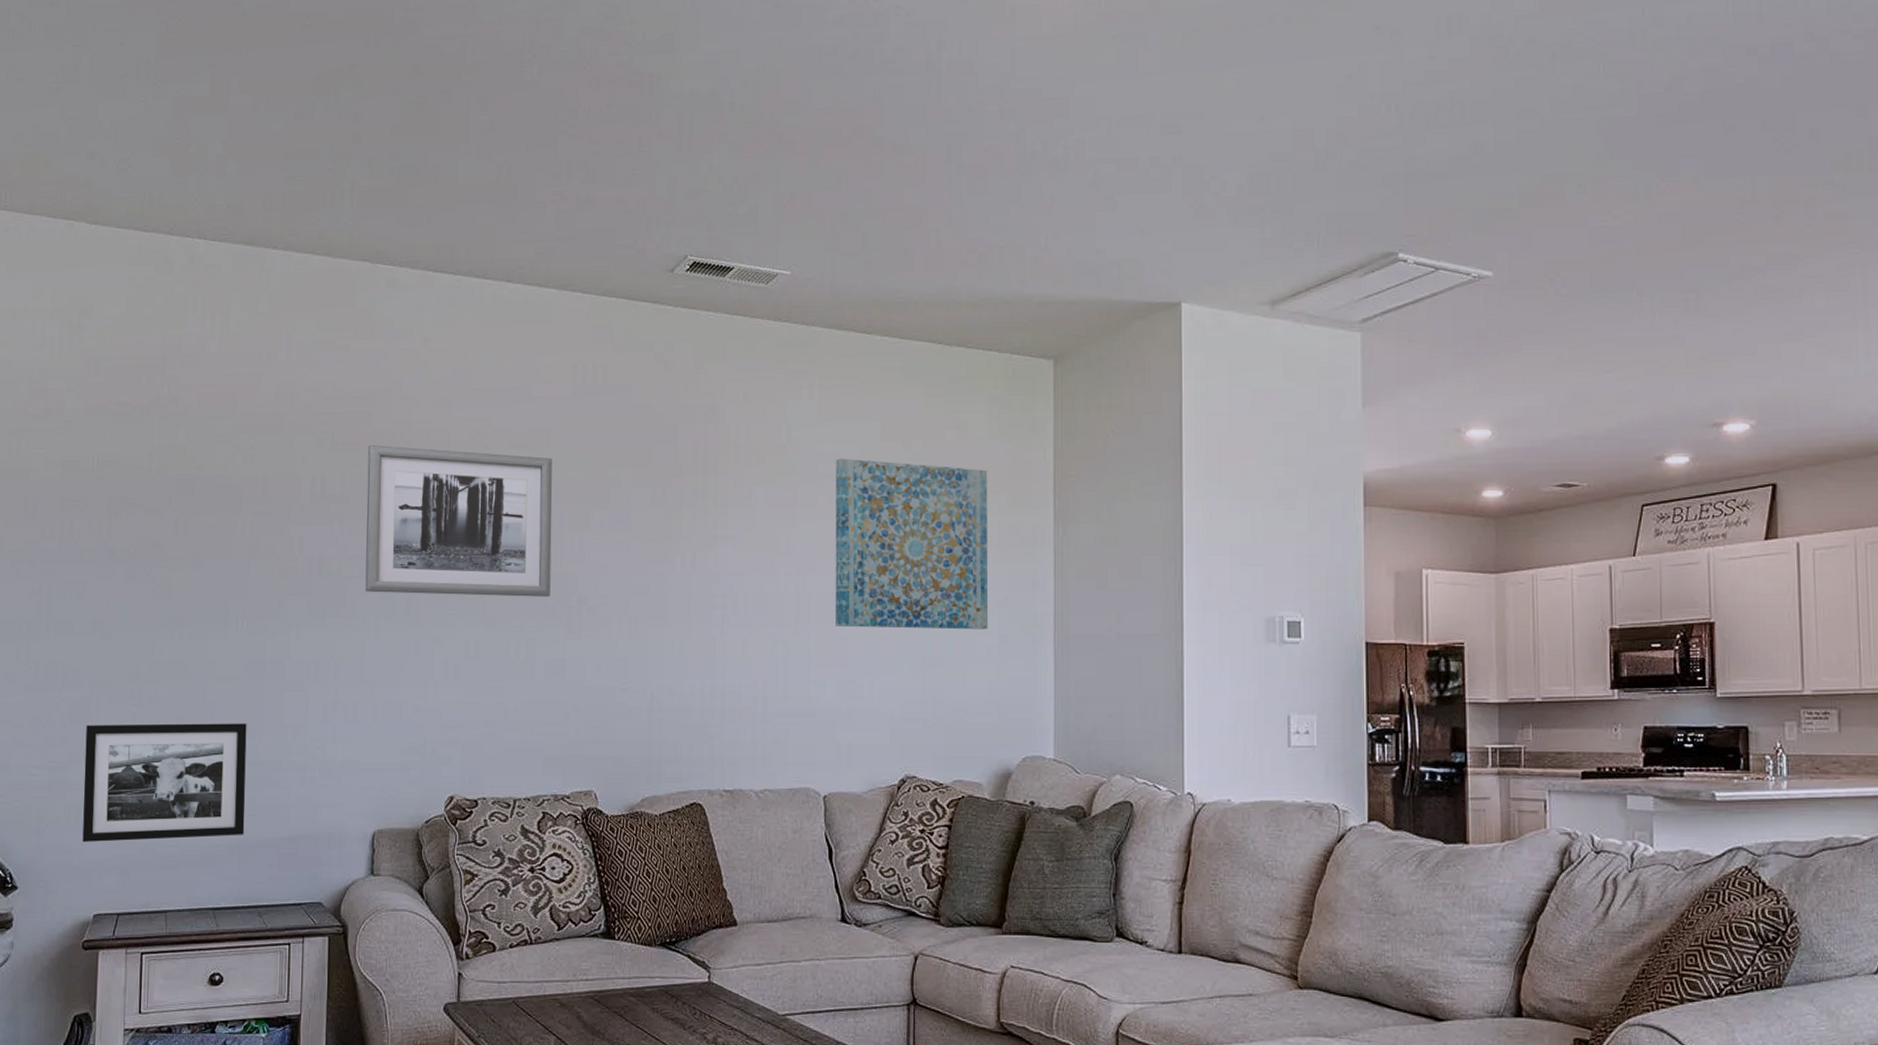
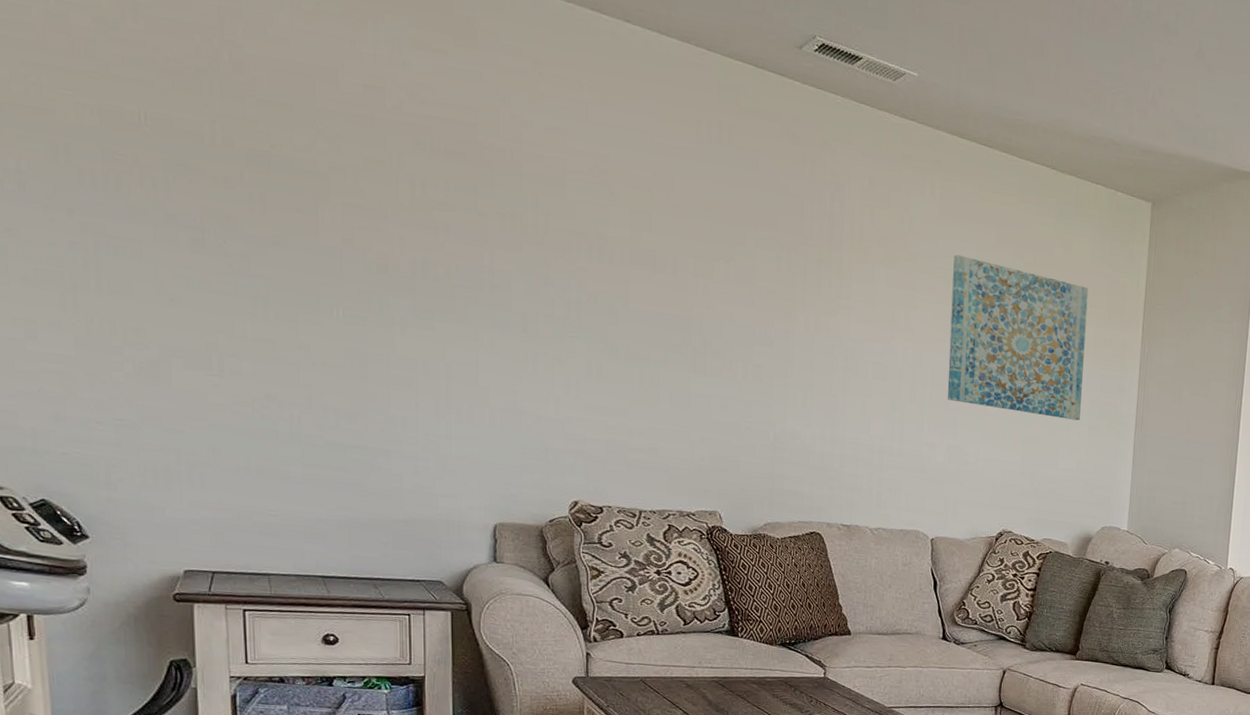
picture frame: present [82,723,247,842] -> none [157,388,353,513]
wall art: present [365,444,552,597] -> none [474,157,676,335]

